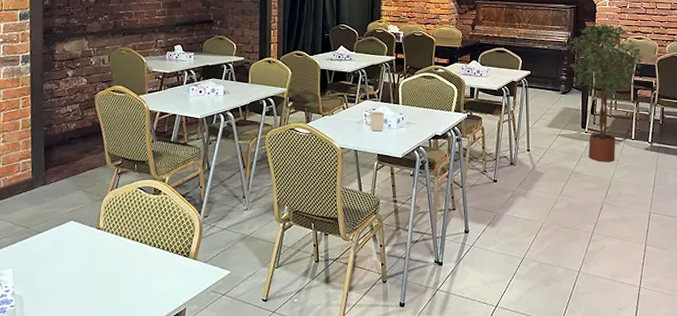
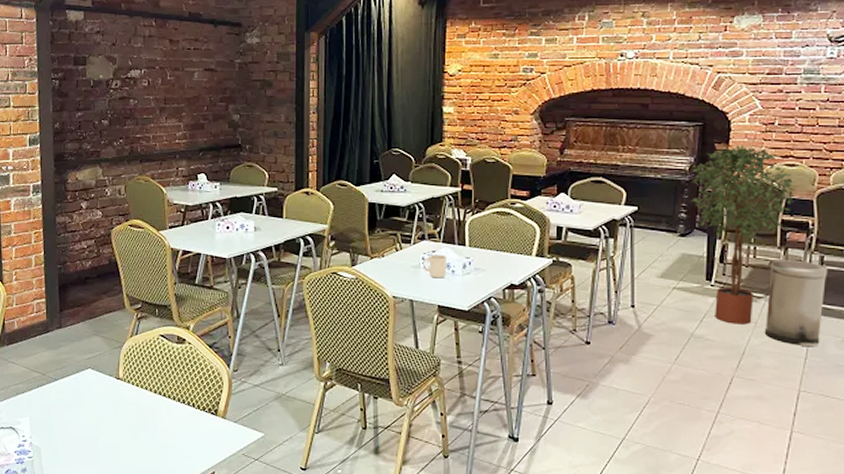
pedal bin: none [625,111,667,177] -> present [765,259,827,346]

